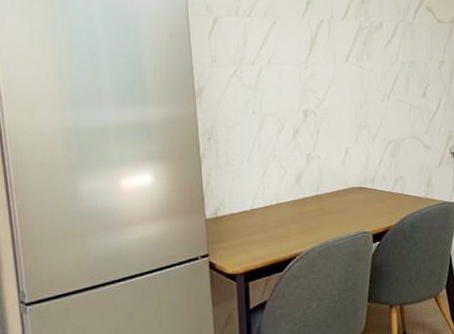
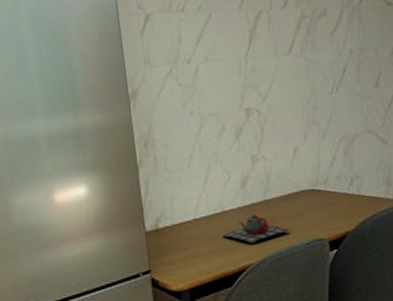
teapot: none [277,207,338,235] -> present [223,213,290,245]

